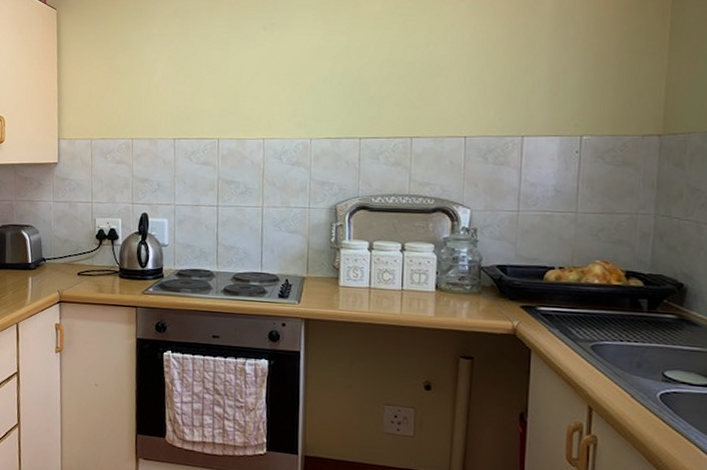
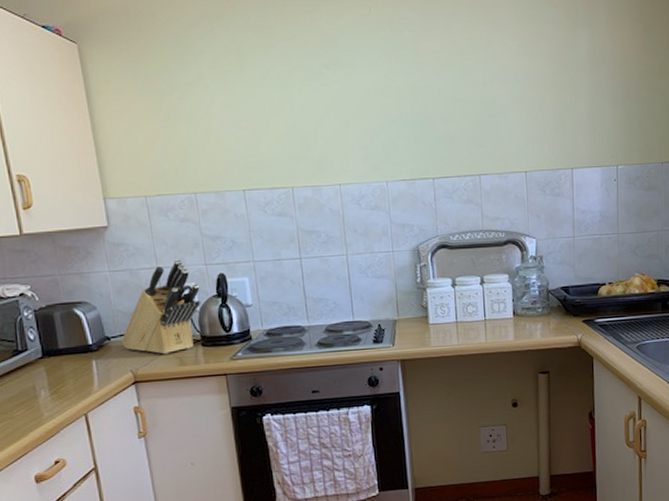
knife block: none [54,196,125,281] -> present [121,259,201,355]

